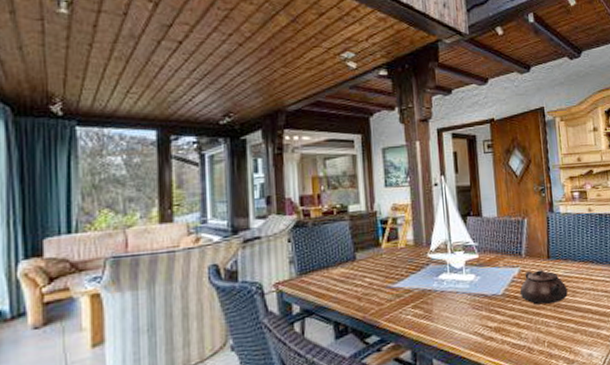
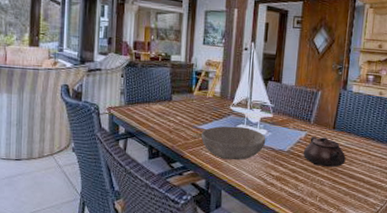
bowl: none [397,275,476,321] -> present [201,126,266,161]

